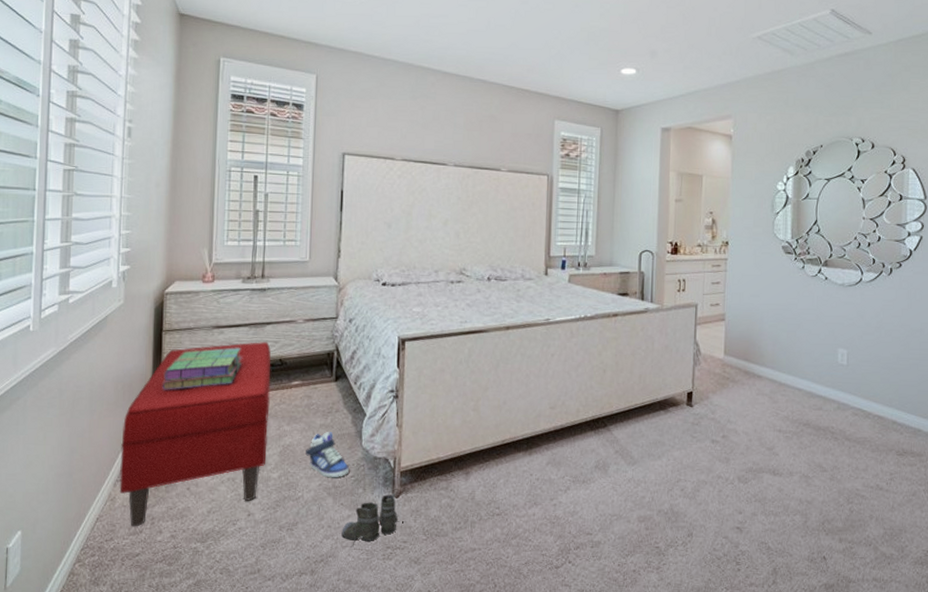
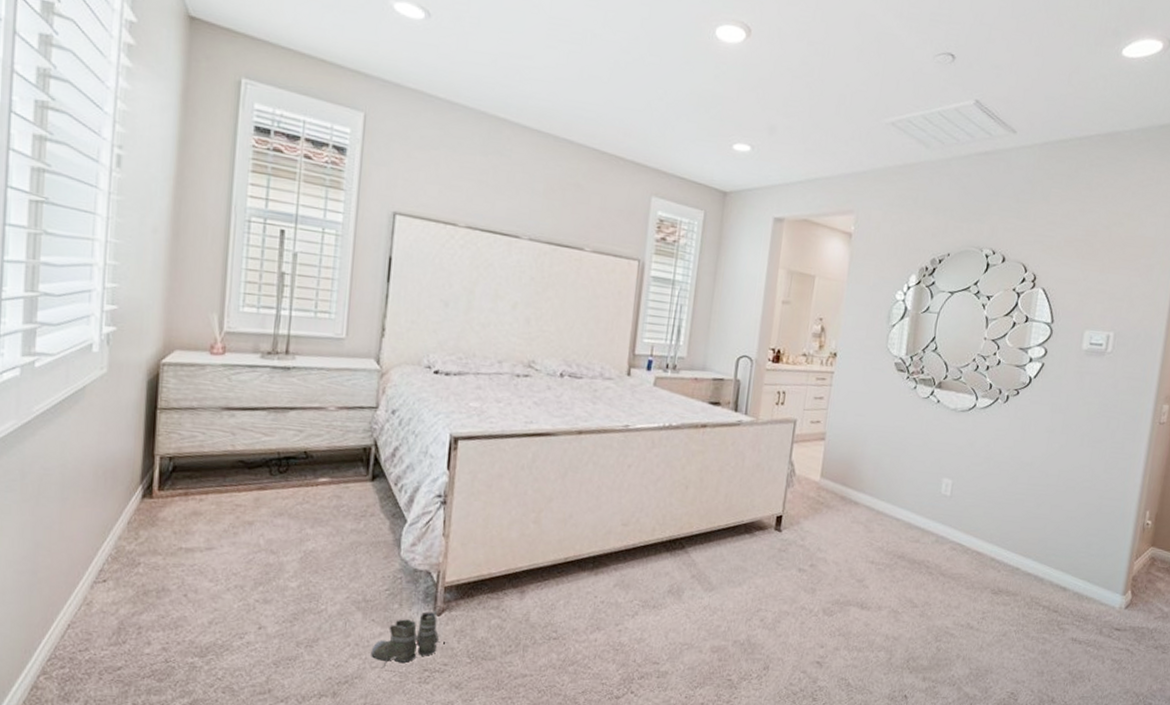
bench: present [119,342,272,527] -> none [97,429,295,637]
stack of books: present [162,348,242,390] -> none [155,434,258,480]
sneaker: present [306,431,349,478] -> none [332,537,383,591]

